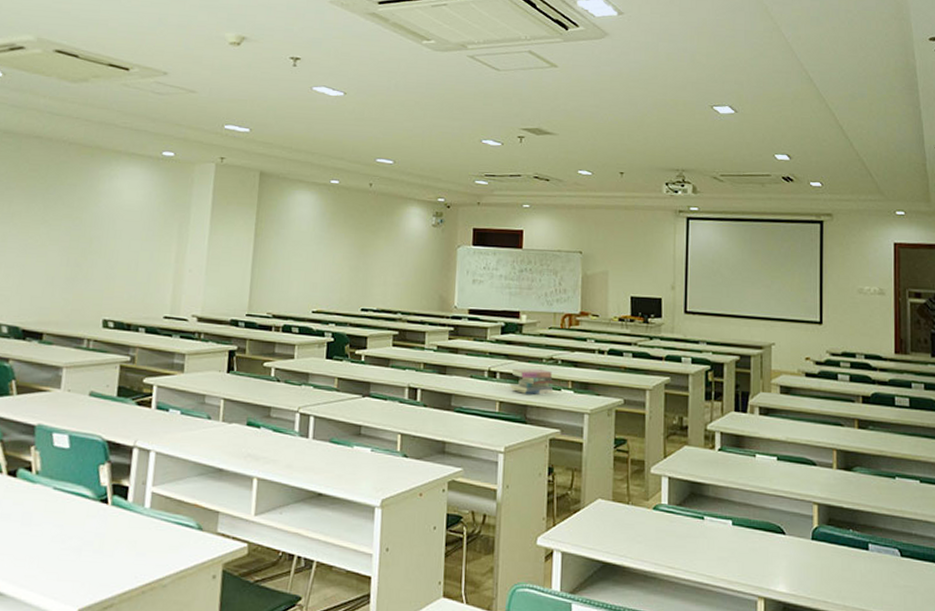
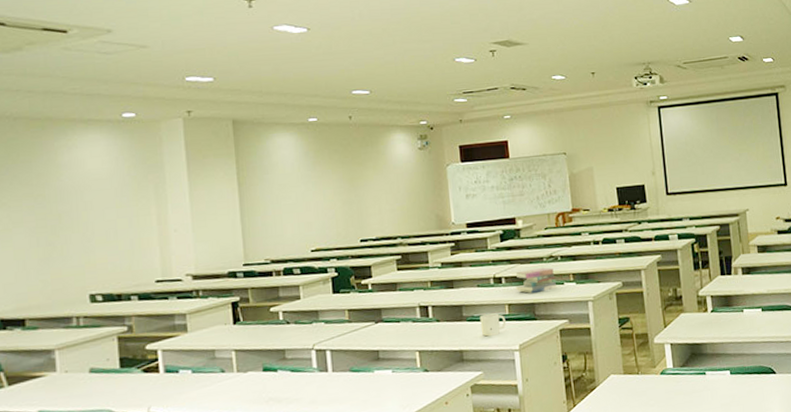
mug: none [467,408,495,432] -> present [480,313,506,337]

